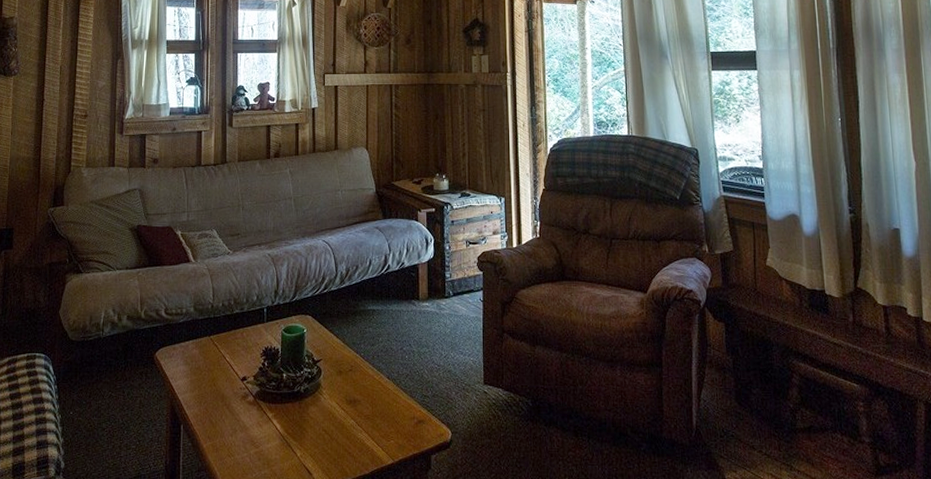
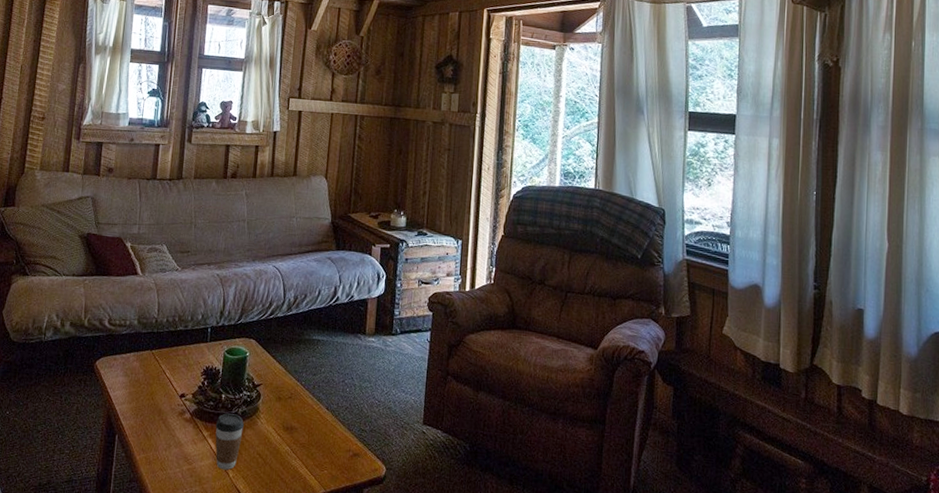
coffee cup: none [279,392,307,450] -> present [215,413,244,471]

